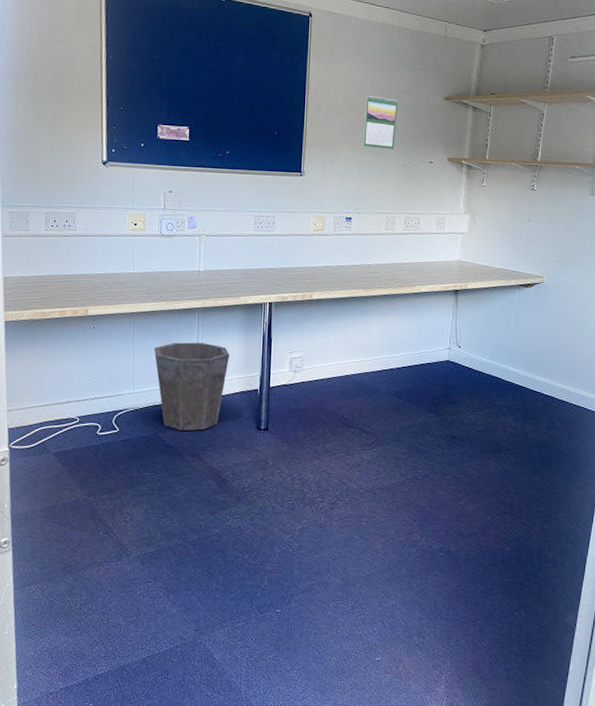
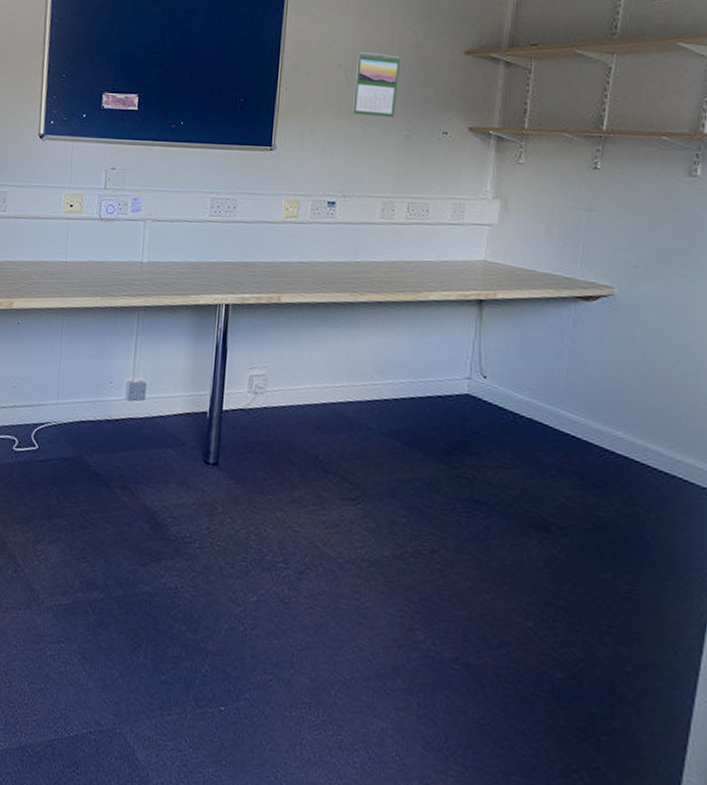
waste bin: present [154,342,230,431] -> none [84,346,175,457]

